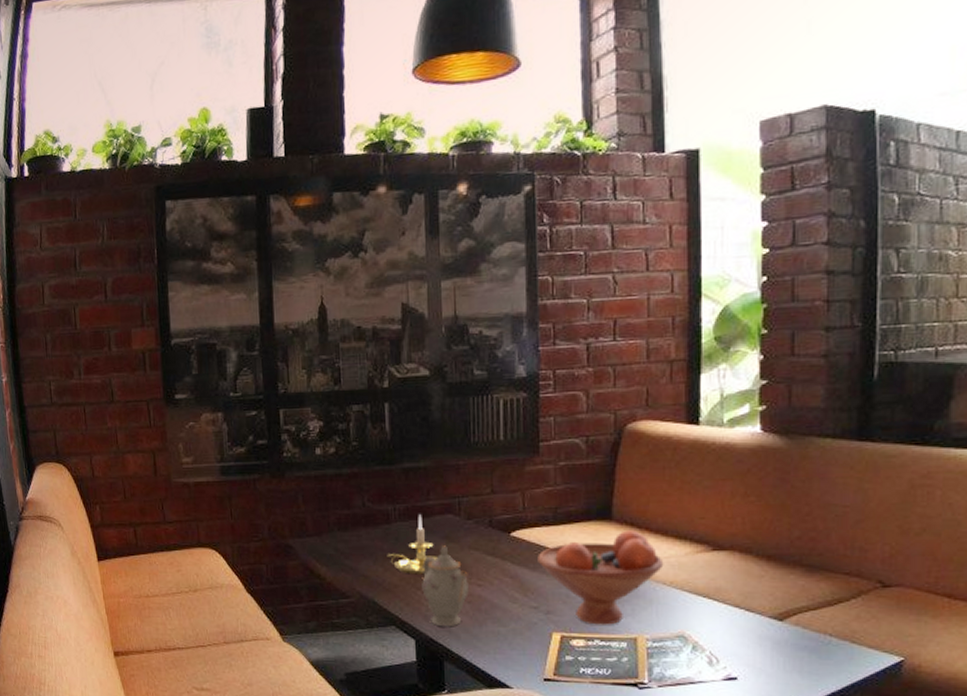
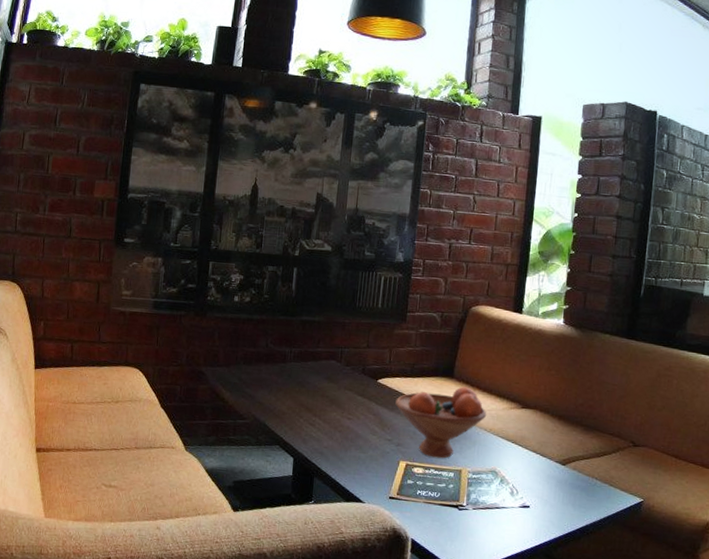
candle holder: present [387,515,437,575] -> none [280,358,319,406]
teapot: present [422,545,469,627] -> none [304,384,342,450]

